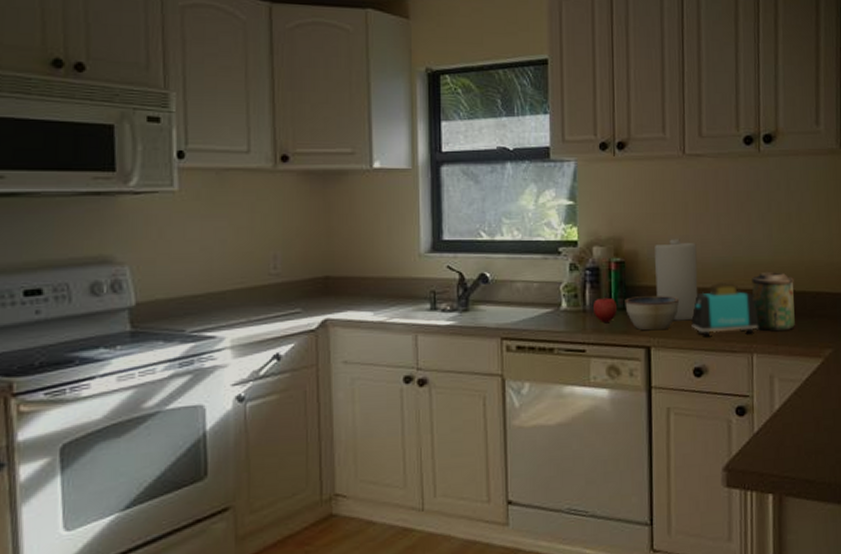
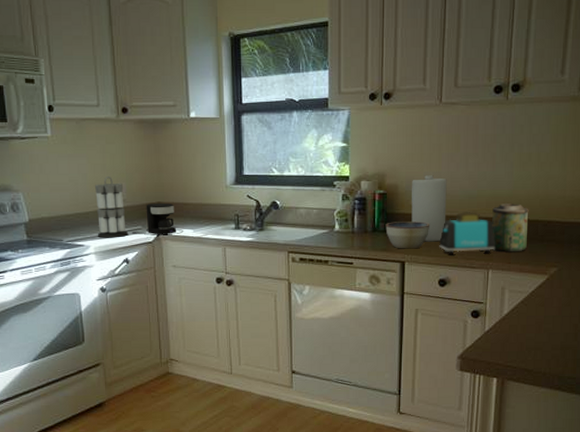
spice rack: none [236,243,282,327] -> present [94,177,129,238]
coffee maker: none [286,277,361,321] -> present [131,202,184,236]
fruit: present [594,296,617,322] -> none [360,221,379,241]

